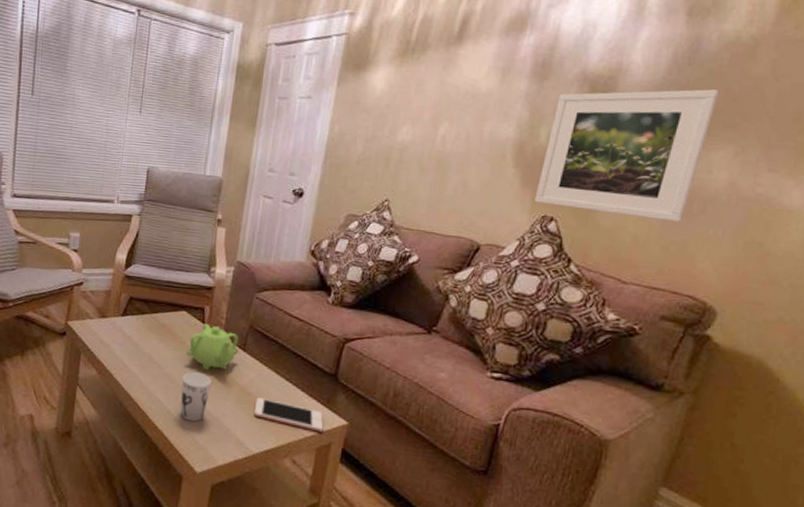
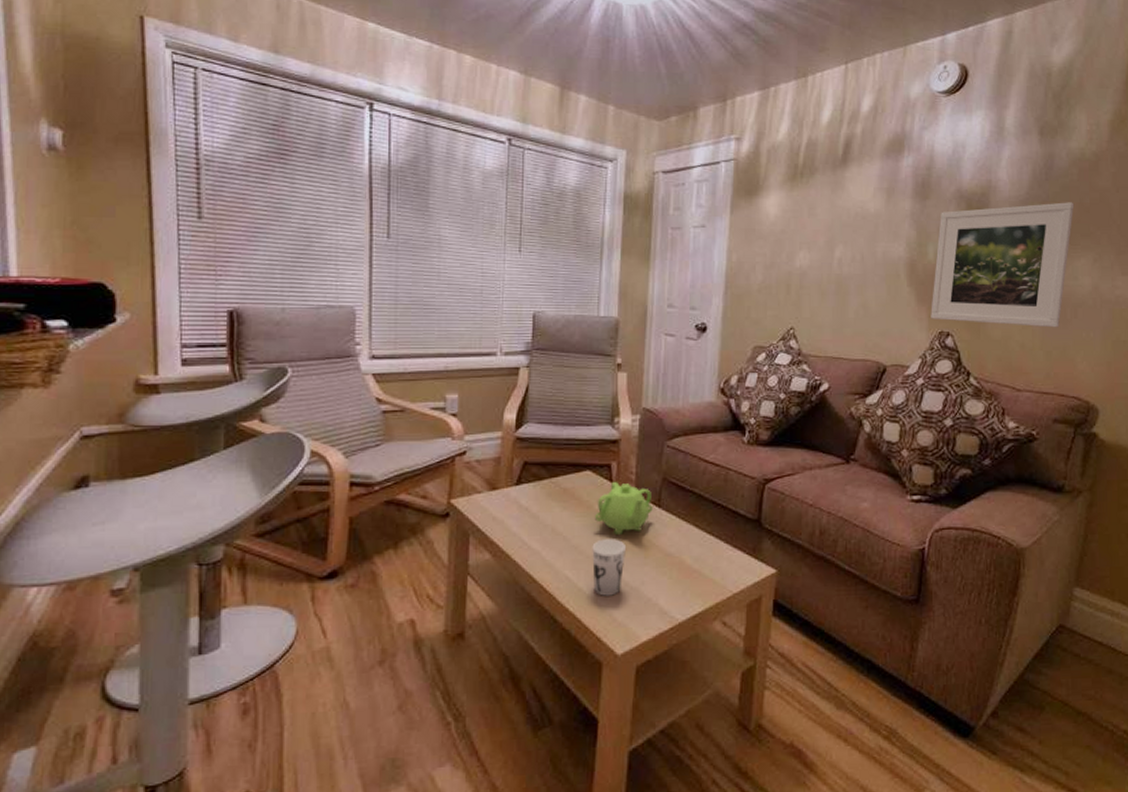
cell phone: present [253,398,324,433] -> none [676,557,752,586]

